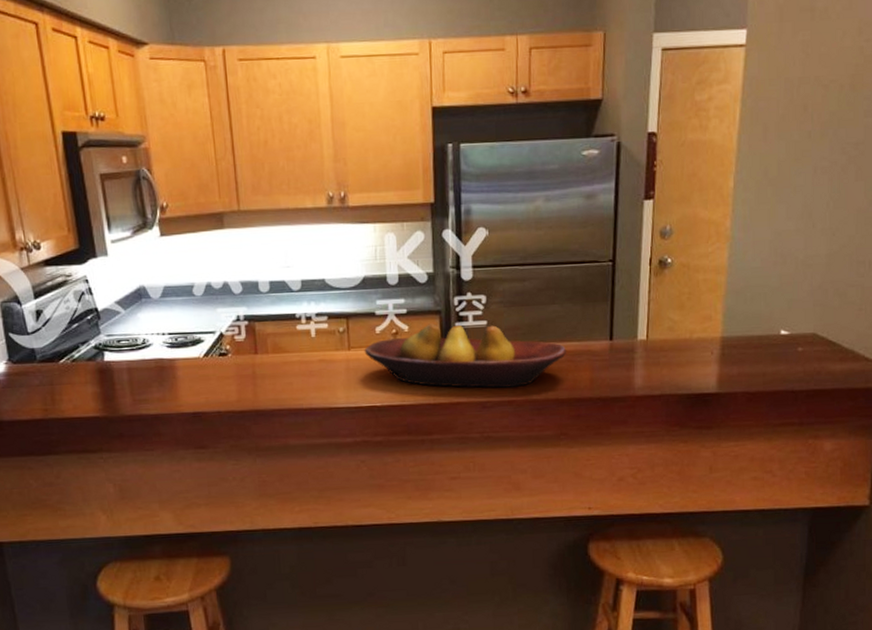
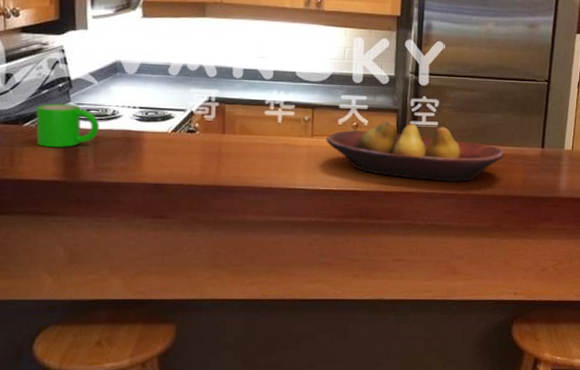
mug: none [69,336,132,383] -> present [36,103,99,147]

